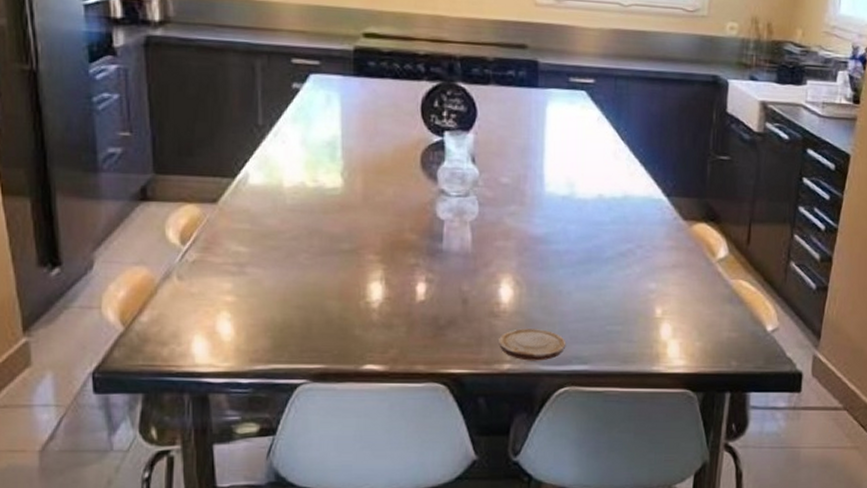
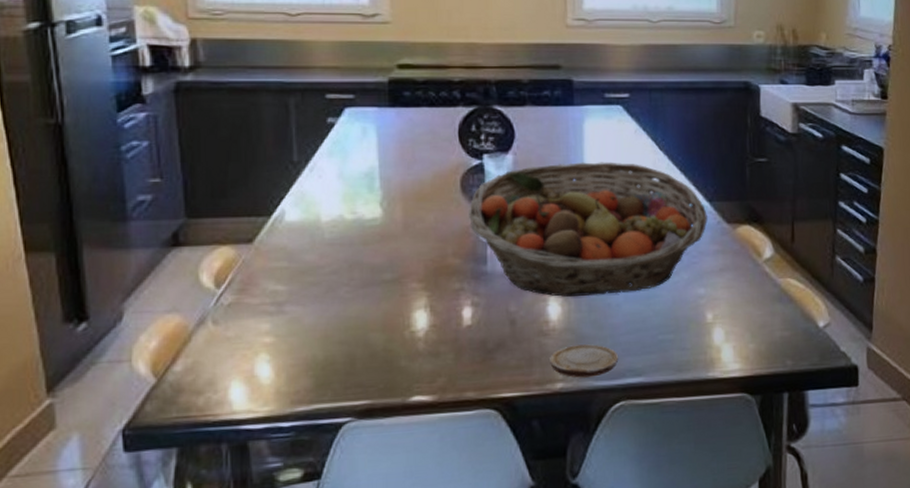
fruit basket: none [427,146,664,282] -> present [469,162,708,297]

